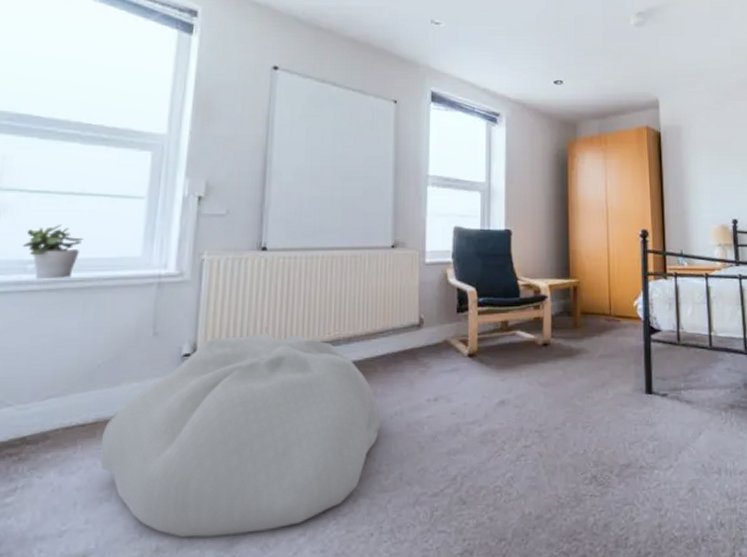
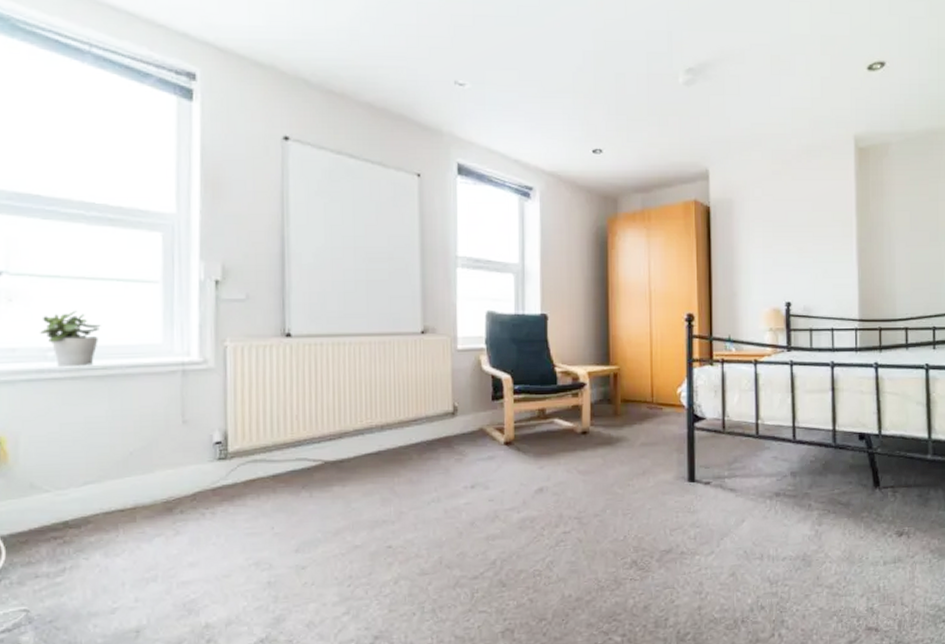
beanbag: present [99,333,381,538] -> none [141,421,418,615]

